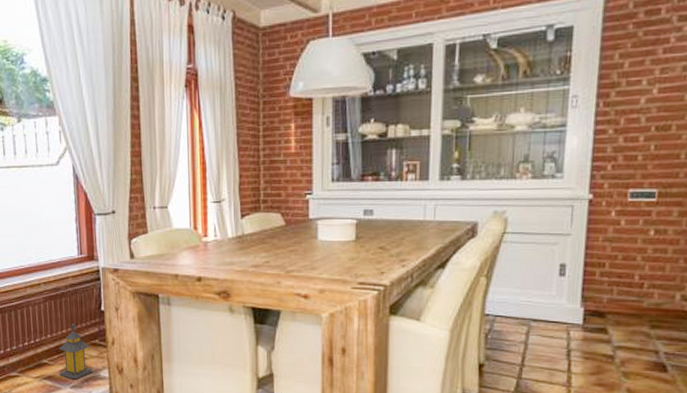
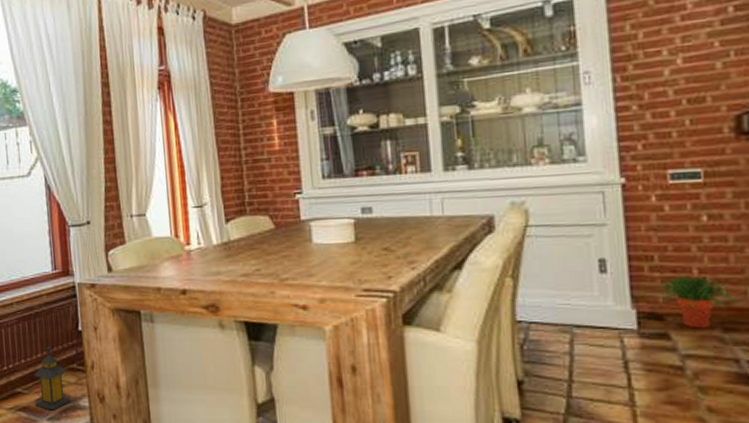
potted plant: none [601,281,664,325] -> present [653,275,735,329]

